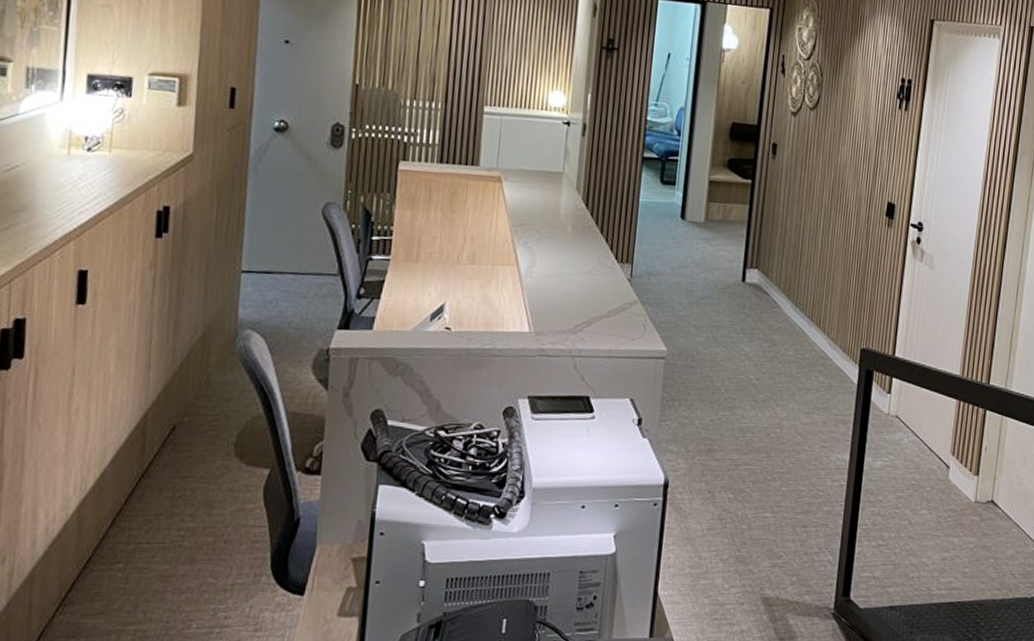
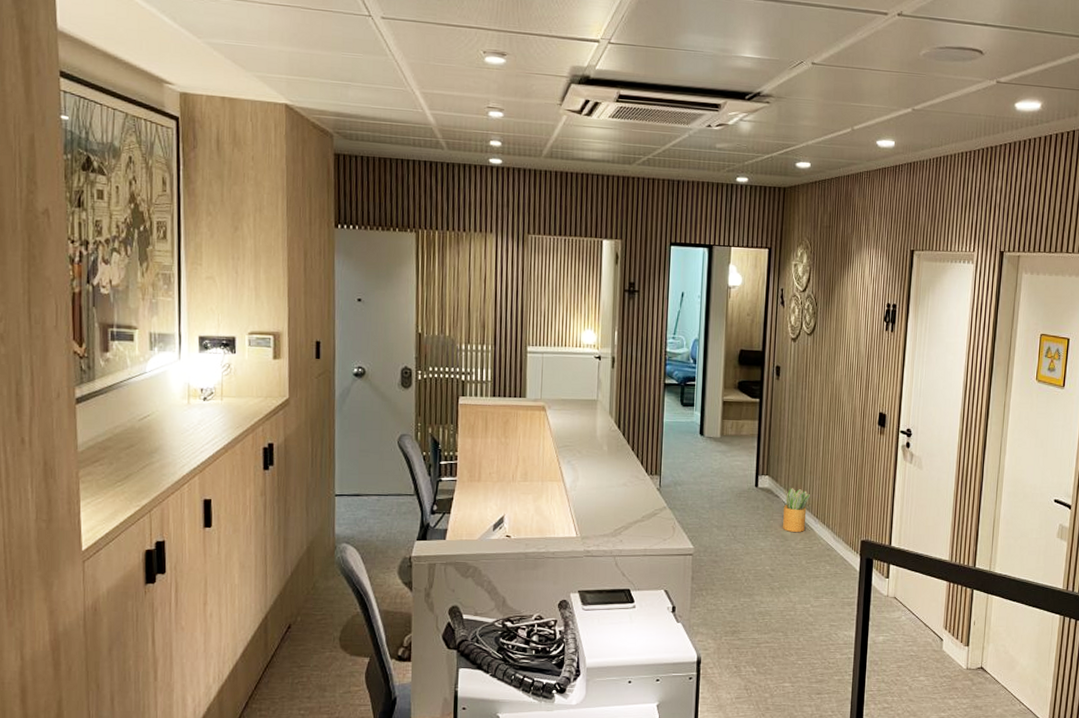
potted plant: none [772,284,806,336] -> present [783,488,811,532]

